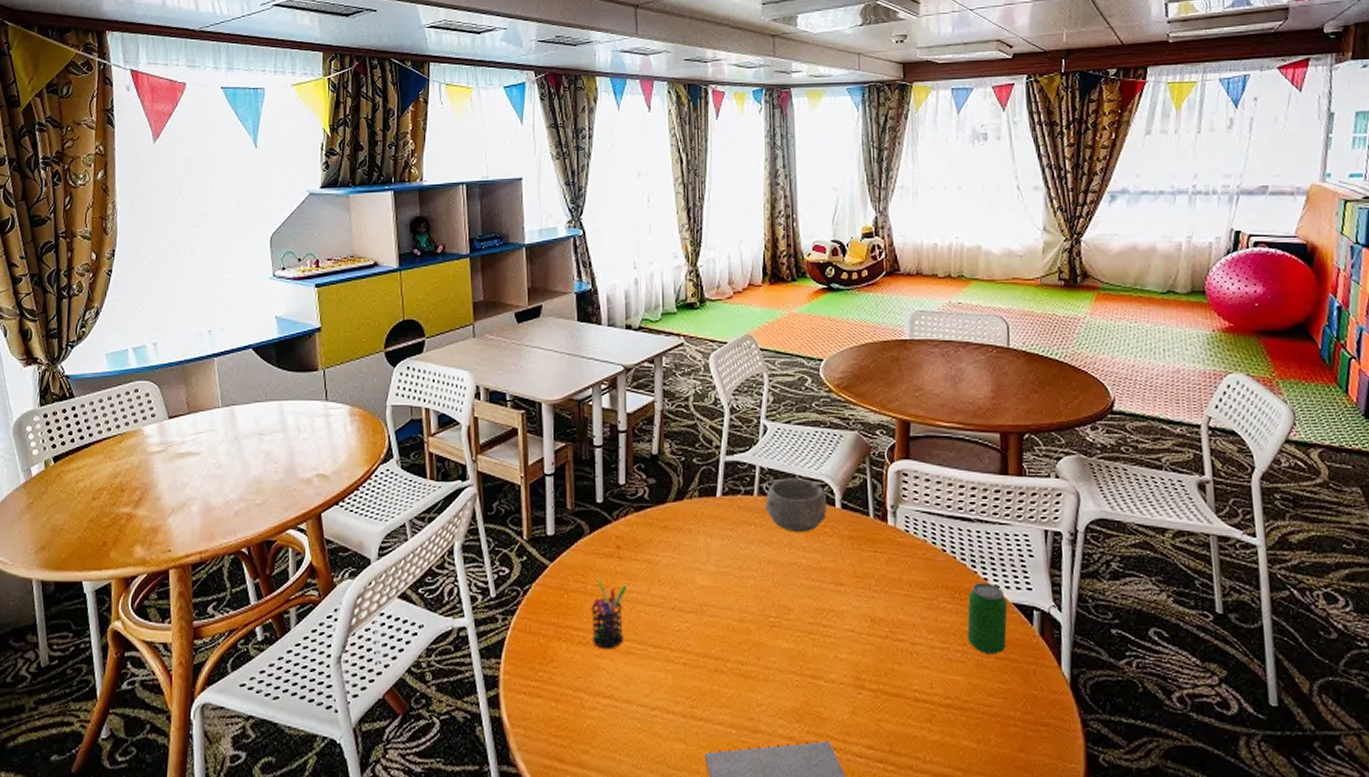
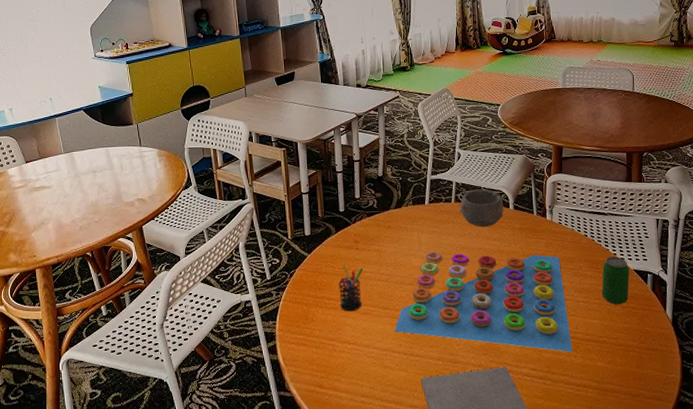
board game: none [669,566,926,723] -> present [394,252,573,352]

